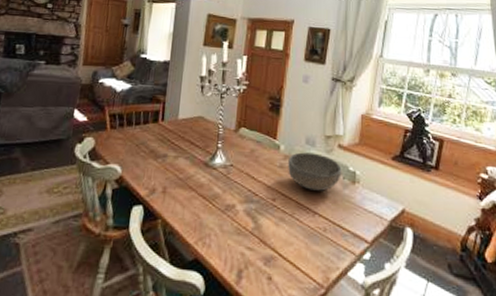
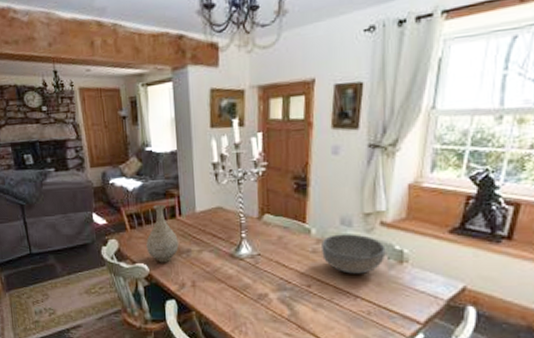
vase: none [123,107,157,166] -> present [146,204,179,263]

